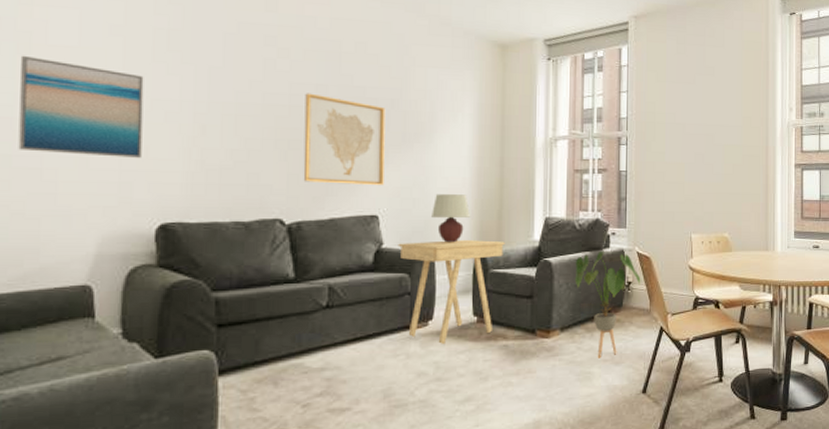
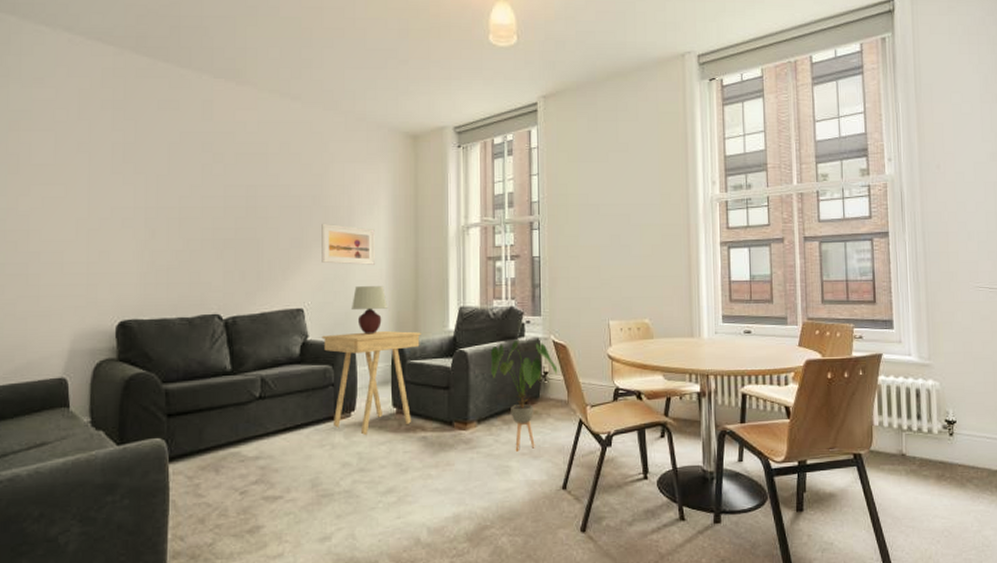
wall art: present [18,55,144,158] -> none [10,175,105,262]
wall art: present [303,93,386,185] -> none [237,194,308,280]
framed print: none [399,128,458,173] -> present [322,223,375,265]

